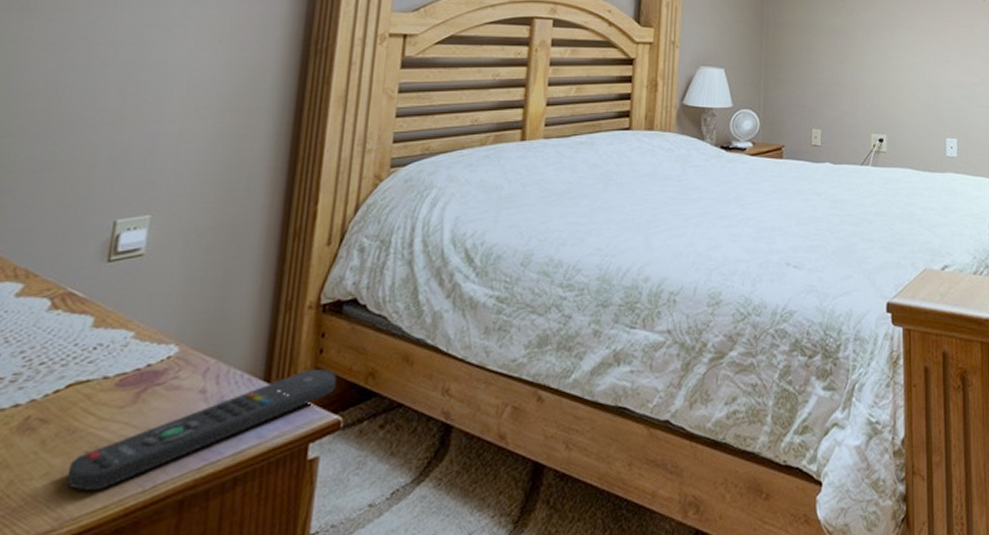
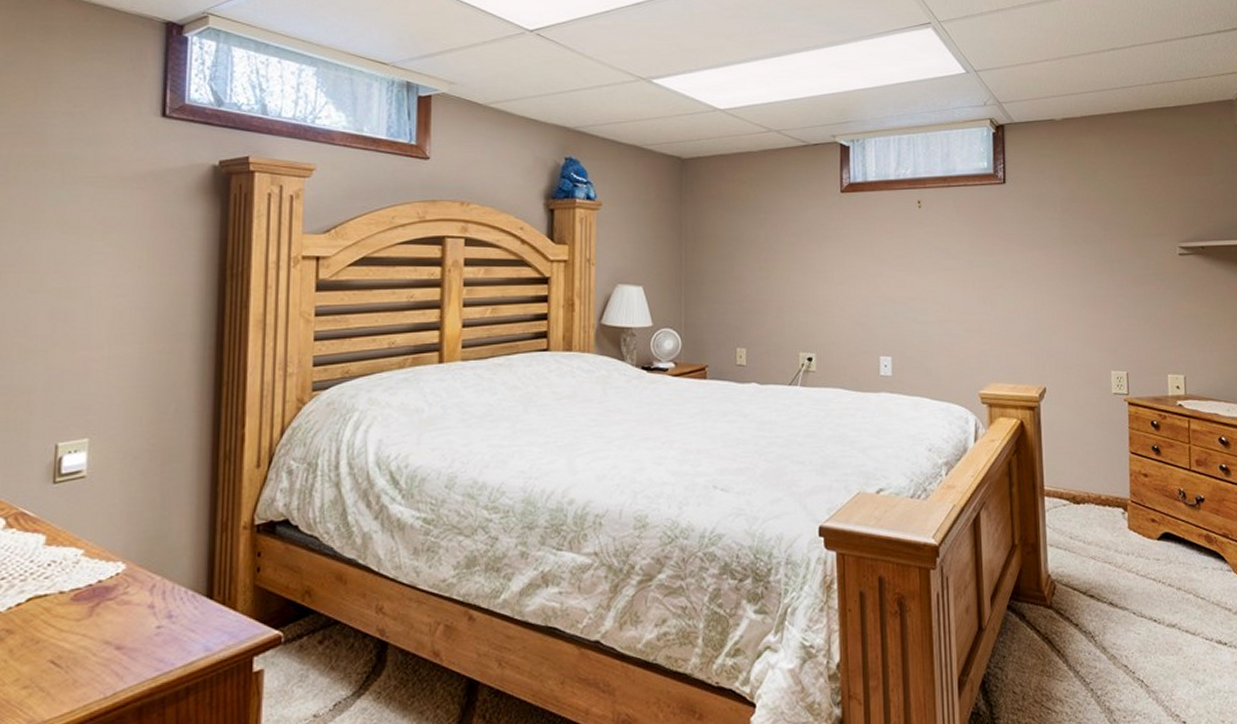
remote control: present [66,368,337,492] -> none [35,586,275,697]

